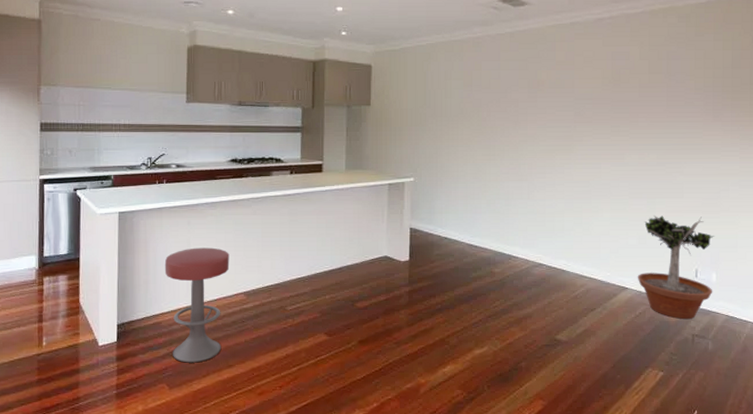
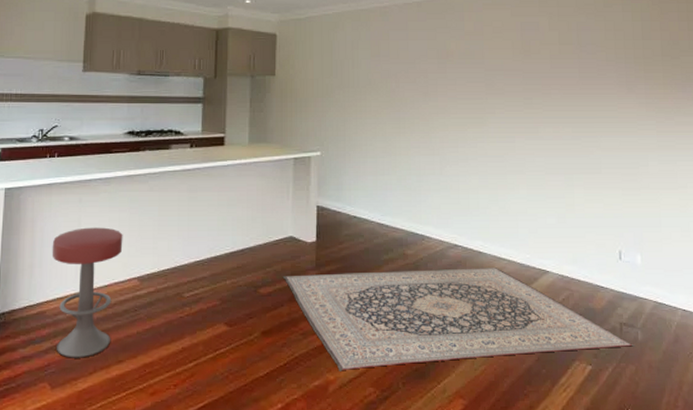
area rug: none [378,284,705,376] -> present [282,268,635,371]
potted tree: present [637,216,714,319] -> none [558,193,639,305]

